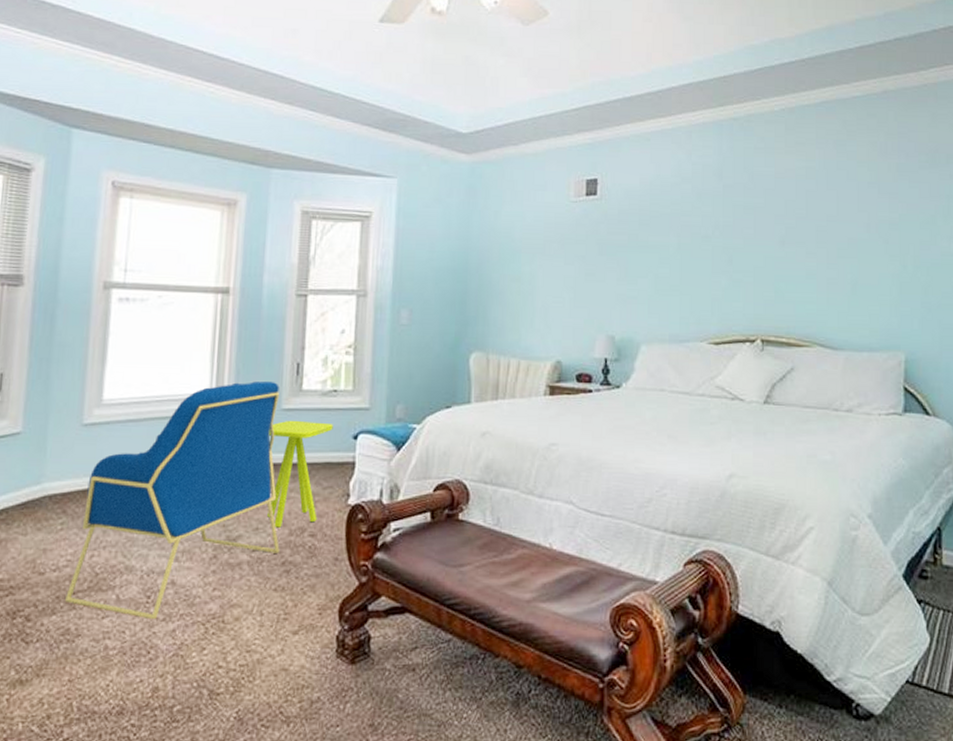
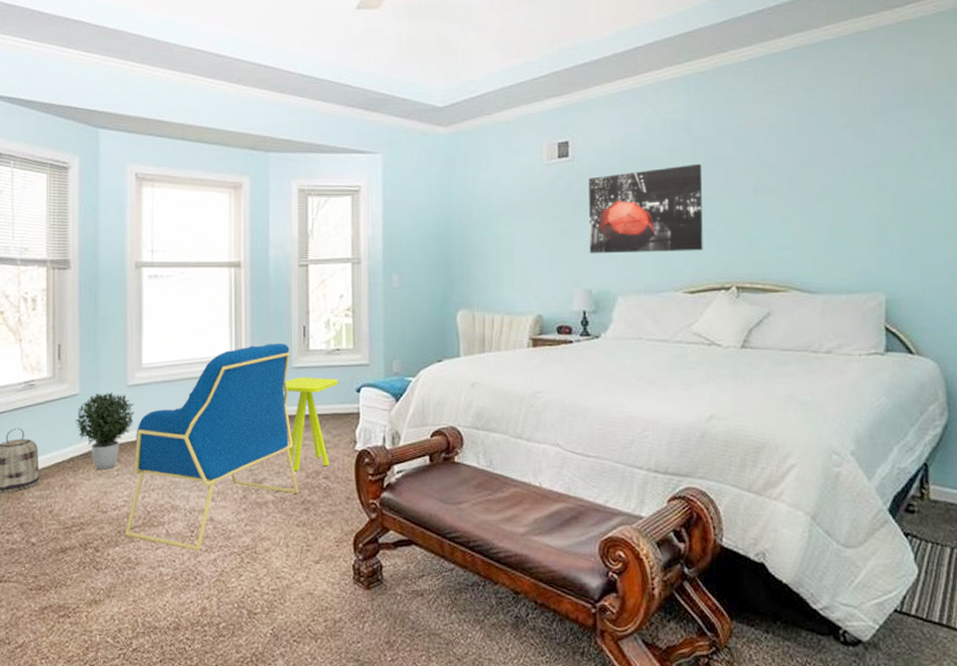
potted plant: none [13,431,89,524] -> present [75,392,135,470]
wall art: none [613,210,732,301] -> present [588,163,703,254]

